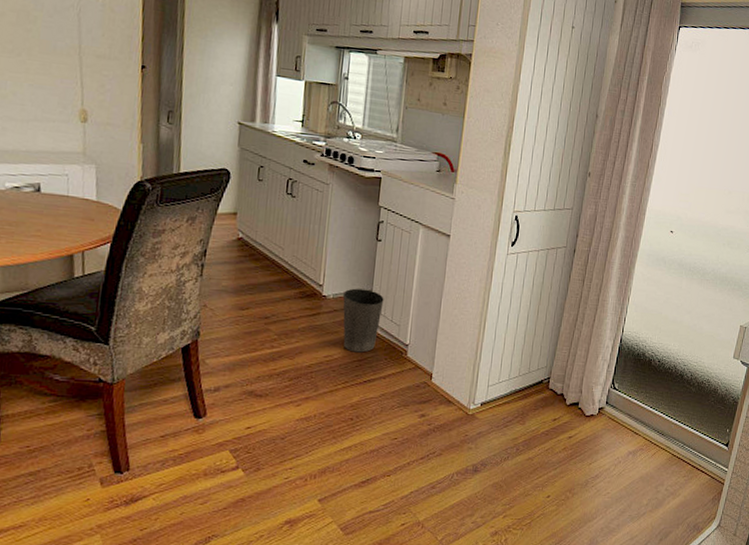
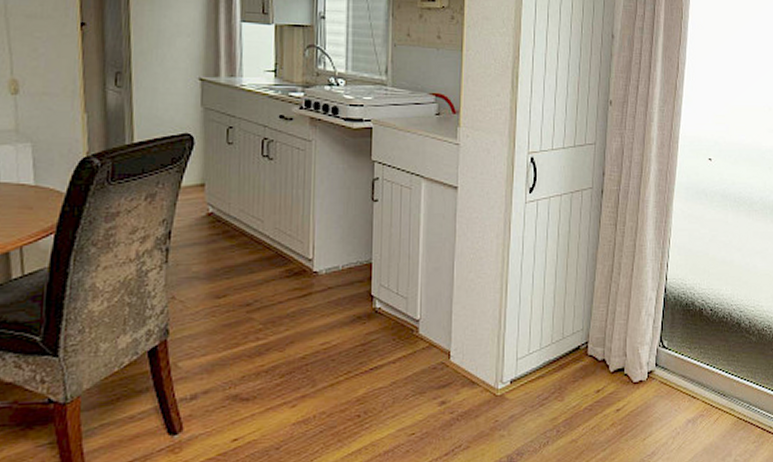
waste basket: present [342,288,384,353] -> none [337,259,386,336]

